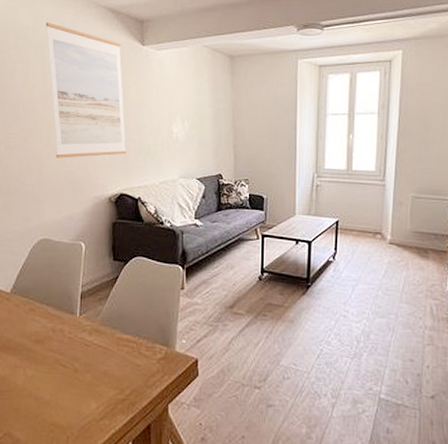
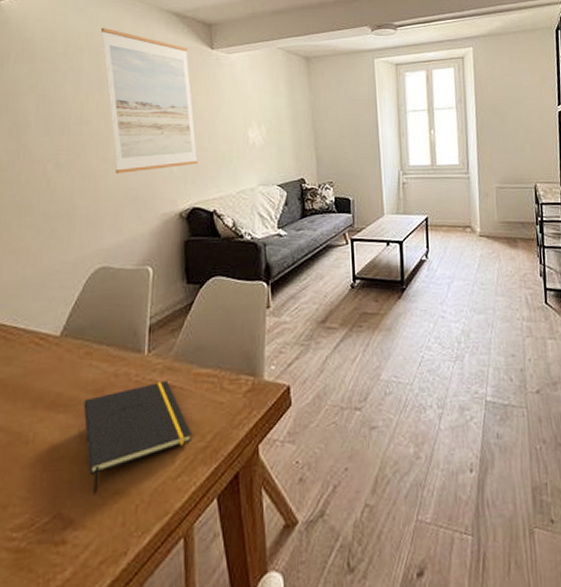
notepad: none [28,341,113,422] -> present [83,381,192,493]

